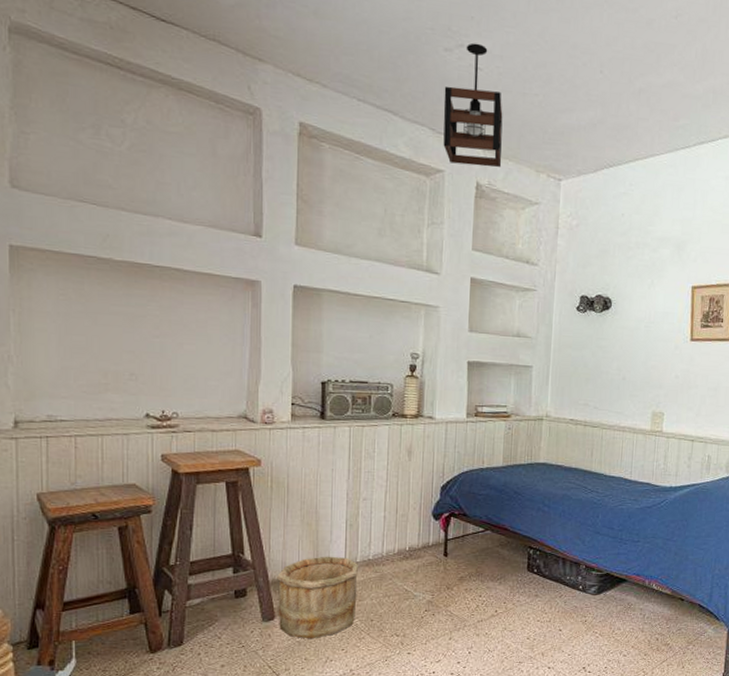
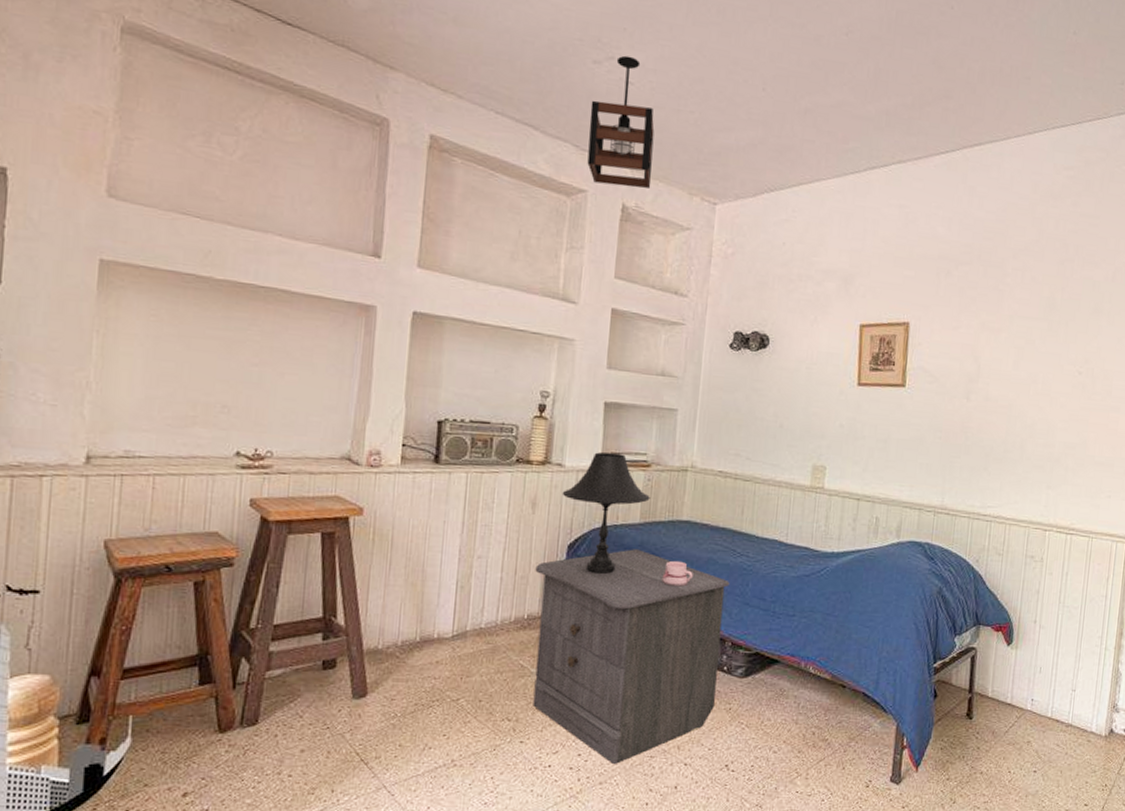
wooden bucket: present [277,556,359,638] -> none [371,622,469,721]
nightstand: none [414,489,582,670] -> present [533,549,730,765]
table lamp: none [434,405,511,511] -> present [562,452,650,575]
mug: none [524,497,551,520] -> present [662,560,693,587]

